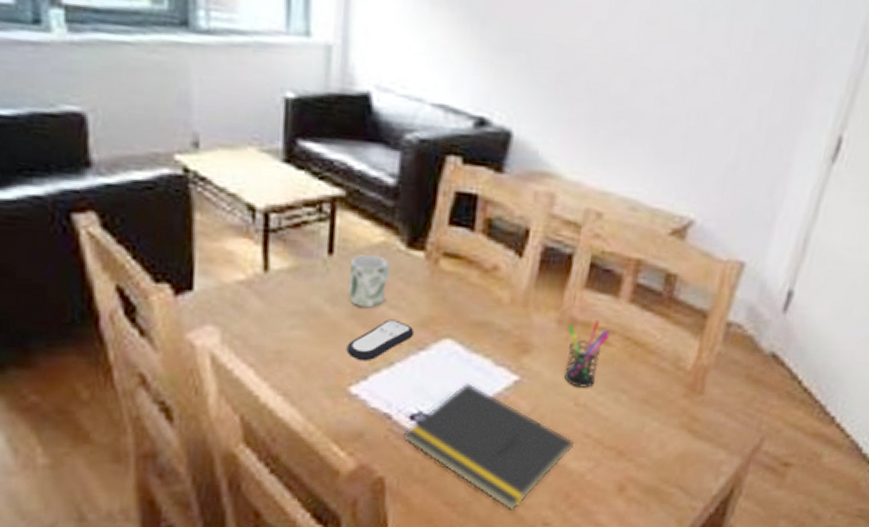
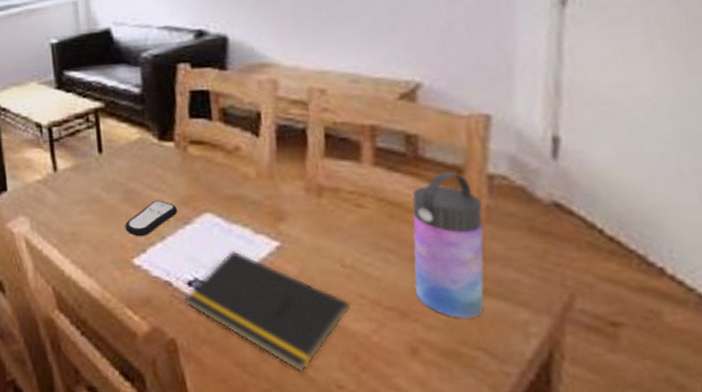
mug: present [347,253,391,307] -> none [117,149,150,192]
pen holder: present [564,319,611,388] -> none [316,184,362,250]
water bottle: none [636,315,714,459] -> present [412,172,485,319]

